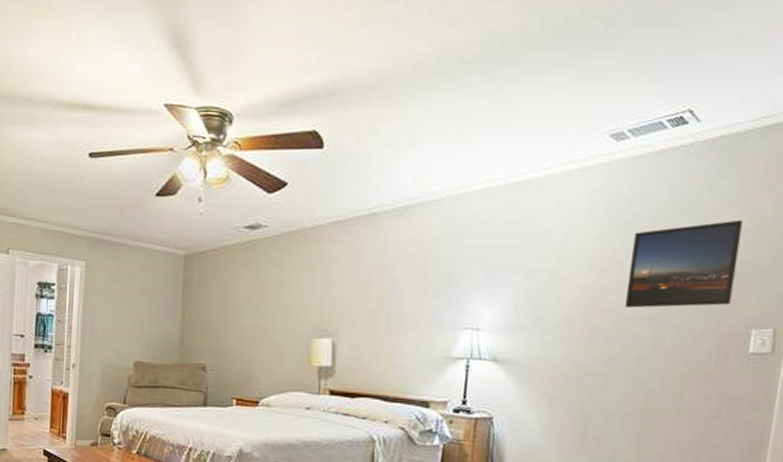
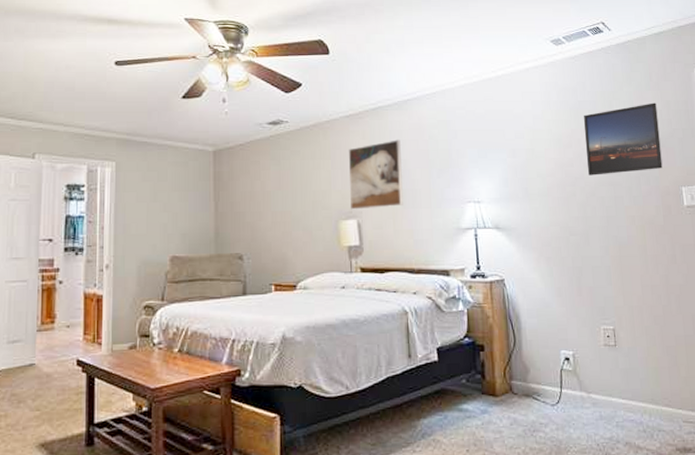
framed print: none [325,252,394,328] -> present [348,140,403,210]

